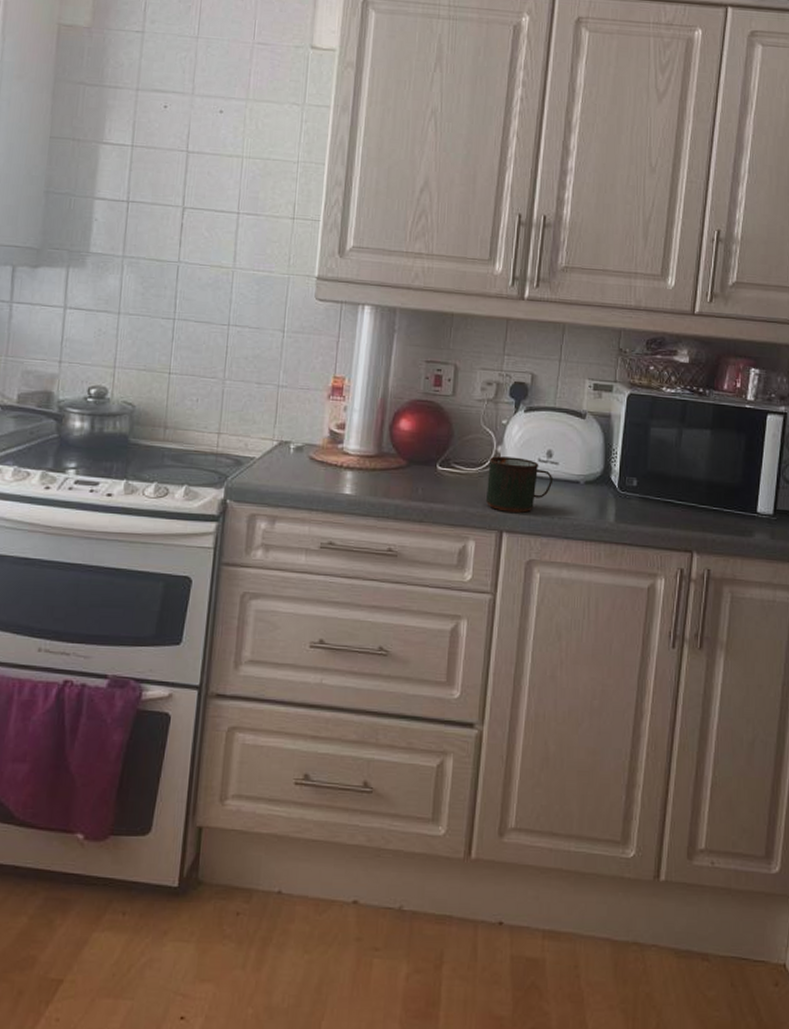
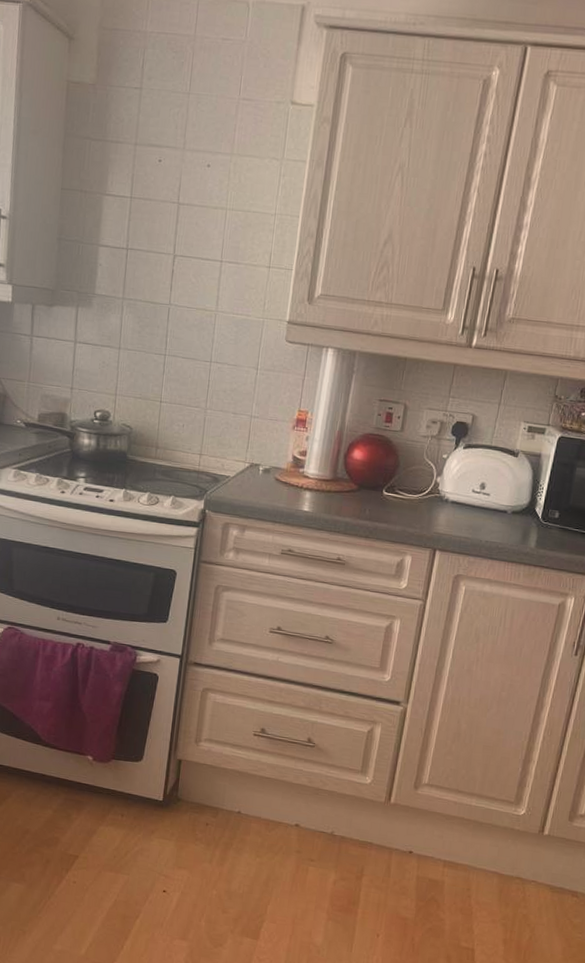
mug: present [486,456,554,513] -> none [424,485,484,535]

